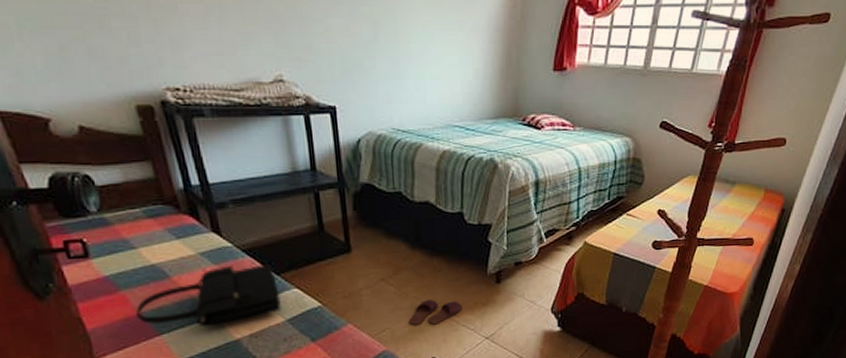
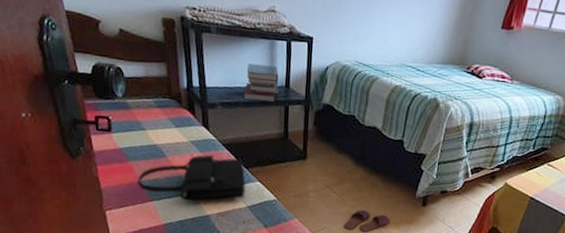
books: none [258,147,306,192] -> present [243,63,280,103]

